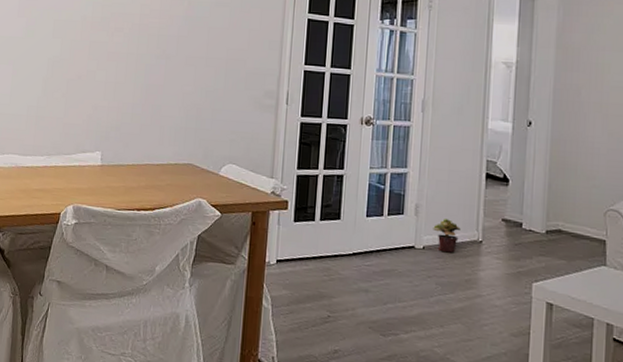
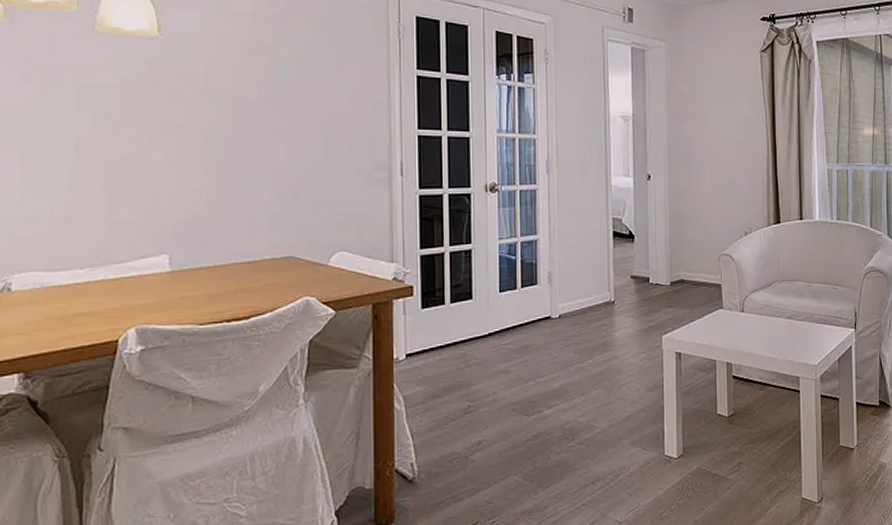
potted plant: present [433,219,461,253] -> none [567,283,594,318]

